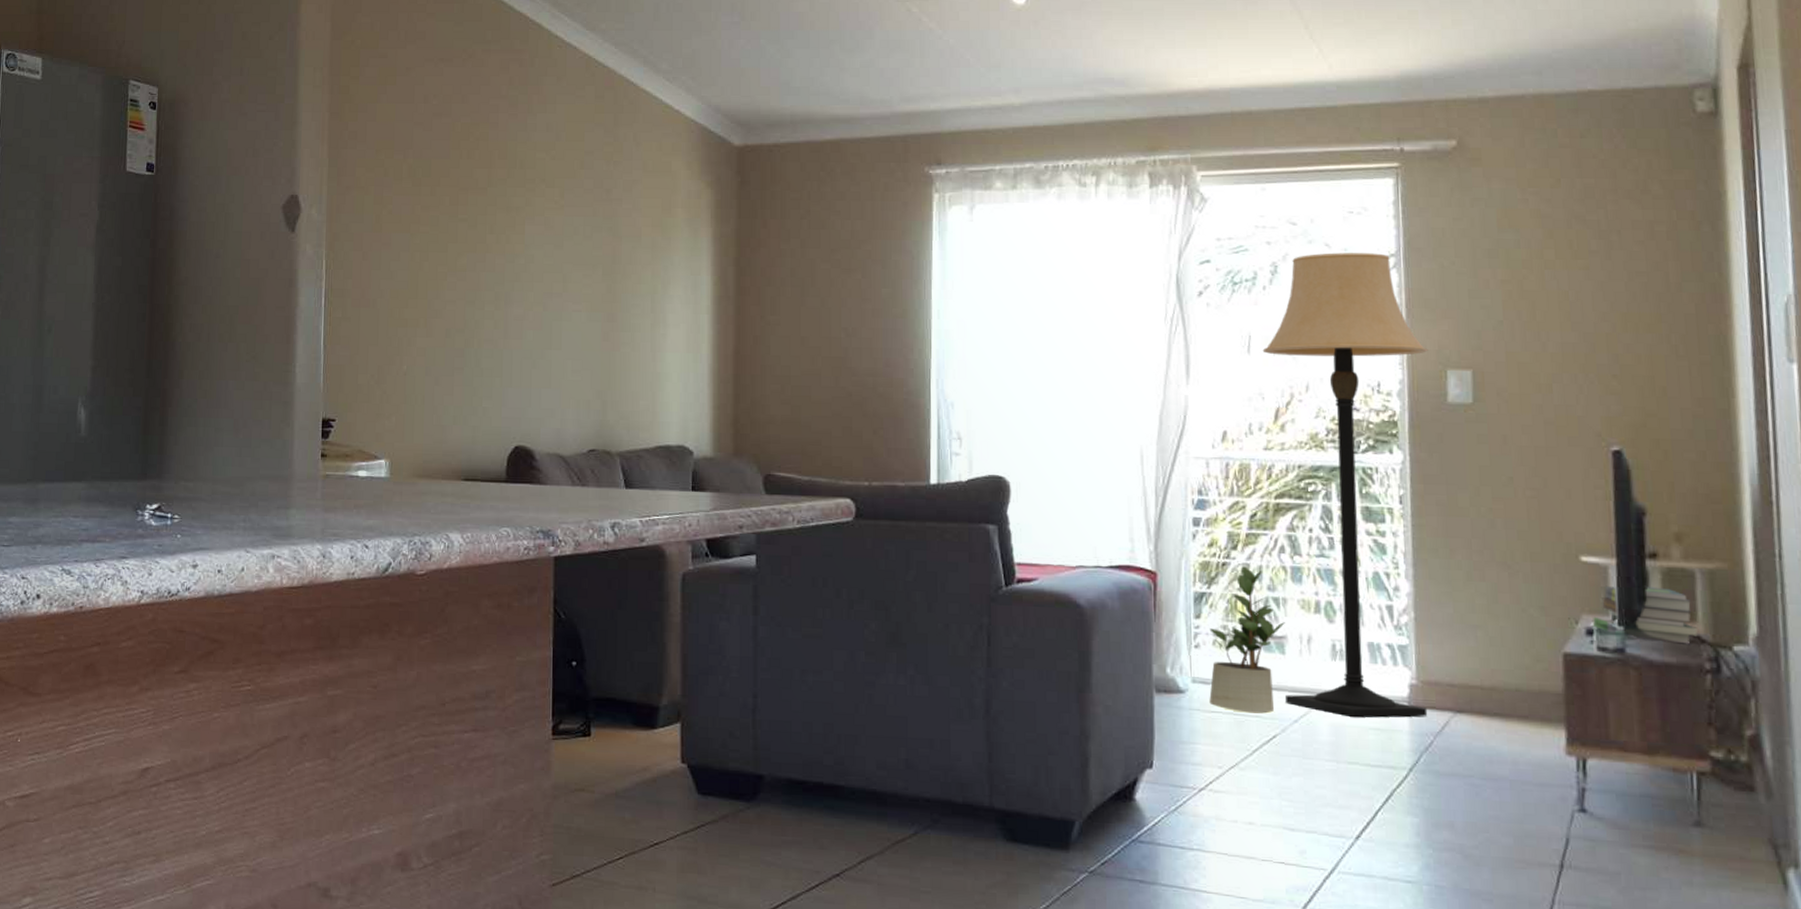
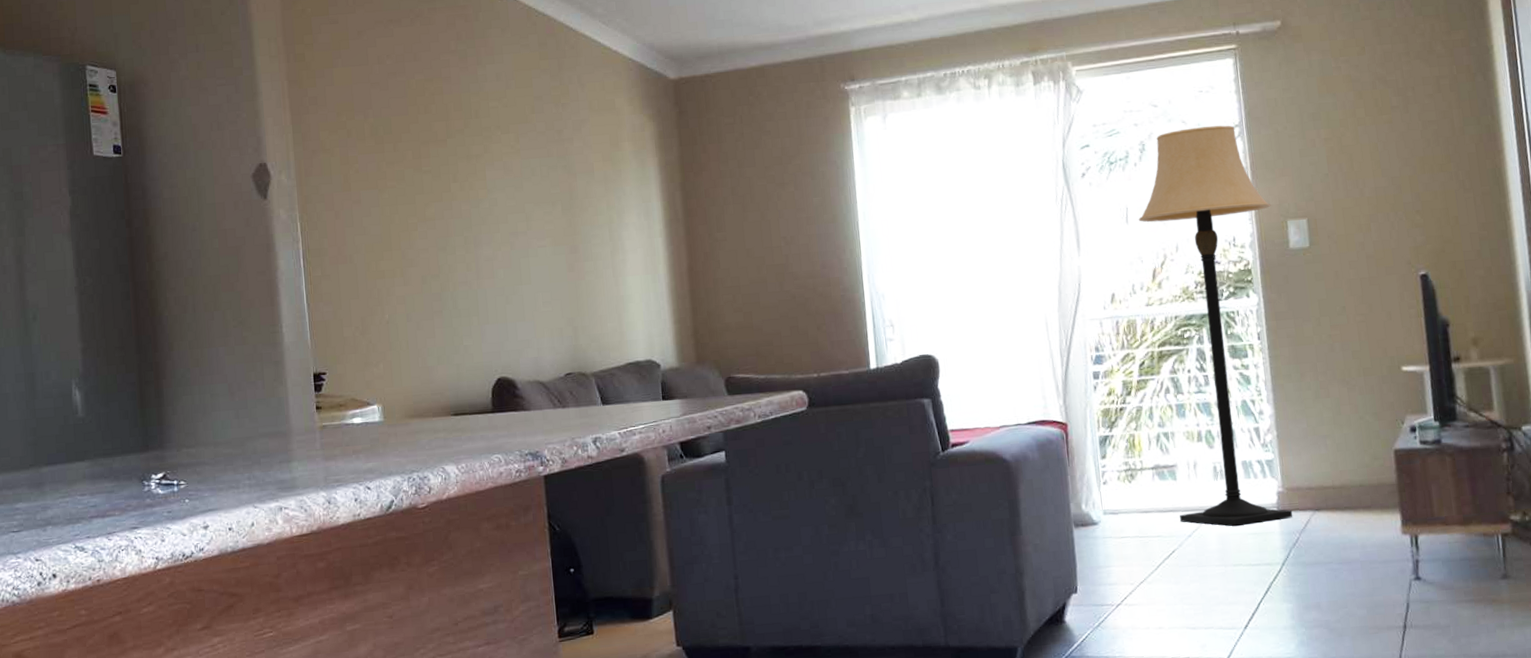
potted plant: present [1209,566,1285,714] -> none [1114,409,1175,535]
books: present [1593,585,1698,644] -> none [1415,385,1495,431]

